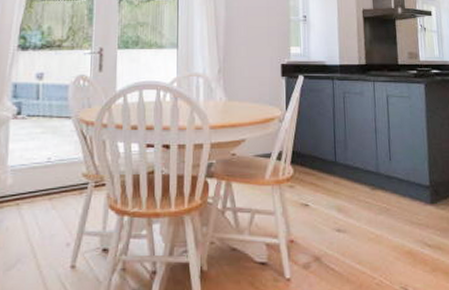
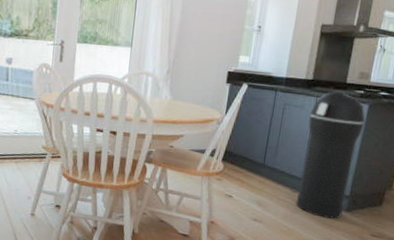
trash can: none [370,74,428,216] -> present [295,91,365,219]

